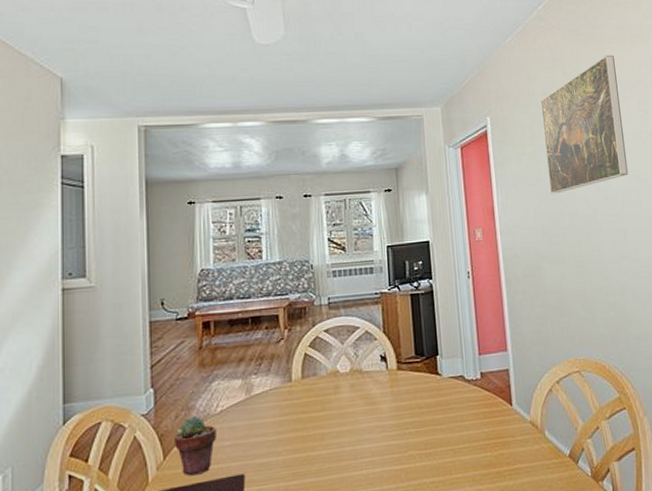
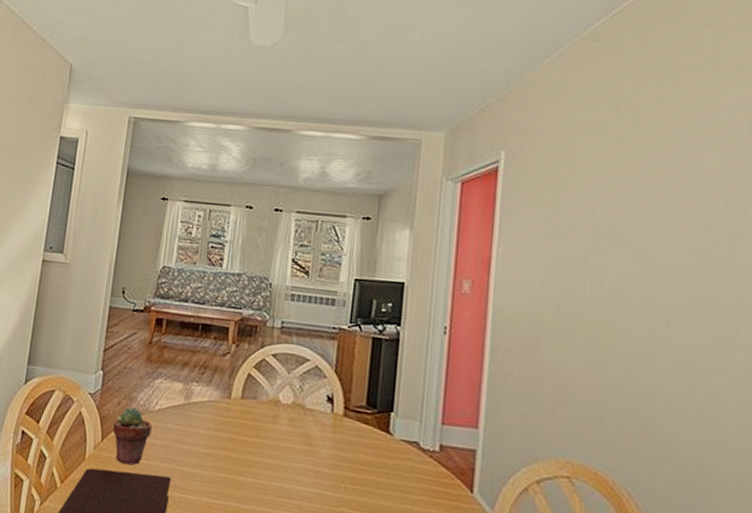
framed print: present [540,55,629,194] -> none [570,90,695,256]

